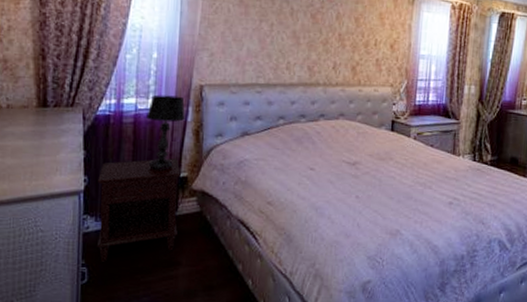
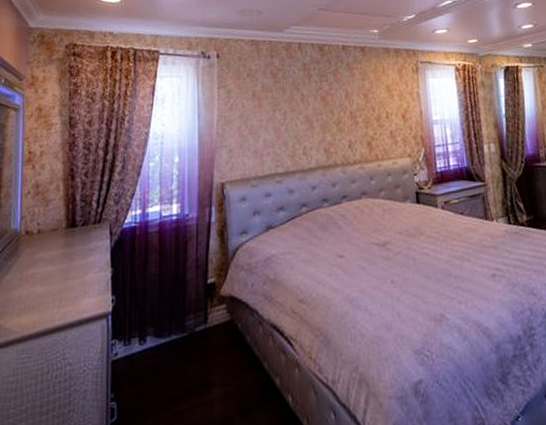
nightstand: present [96,158,181,262] -> none [125,263,208,393]
table lamp: present [146,94,186,170] -> none [171,197,209,279]

